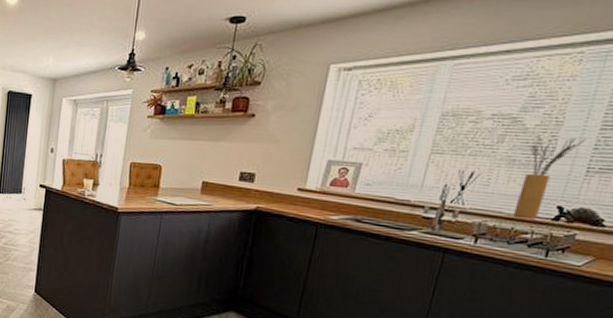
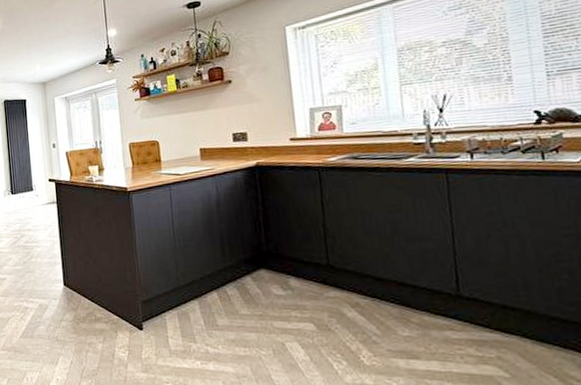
vase: present [513,136,586,220] -> none [487,48,535,129]

